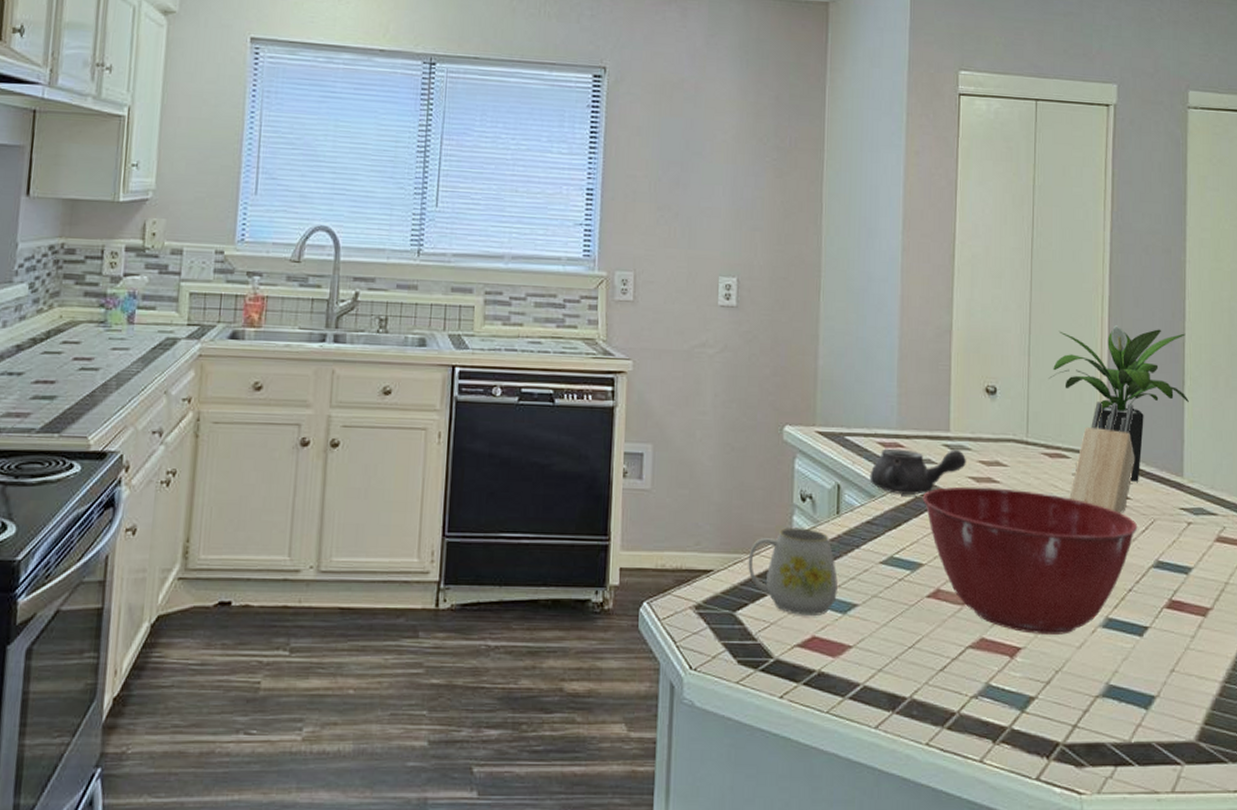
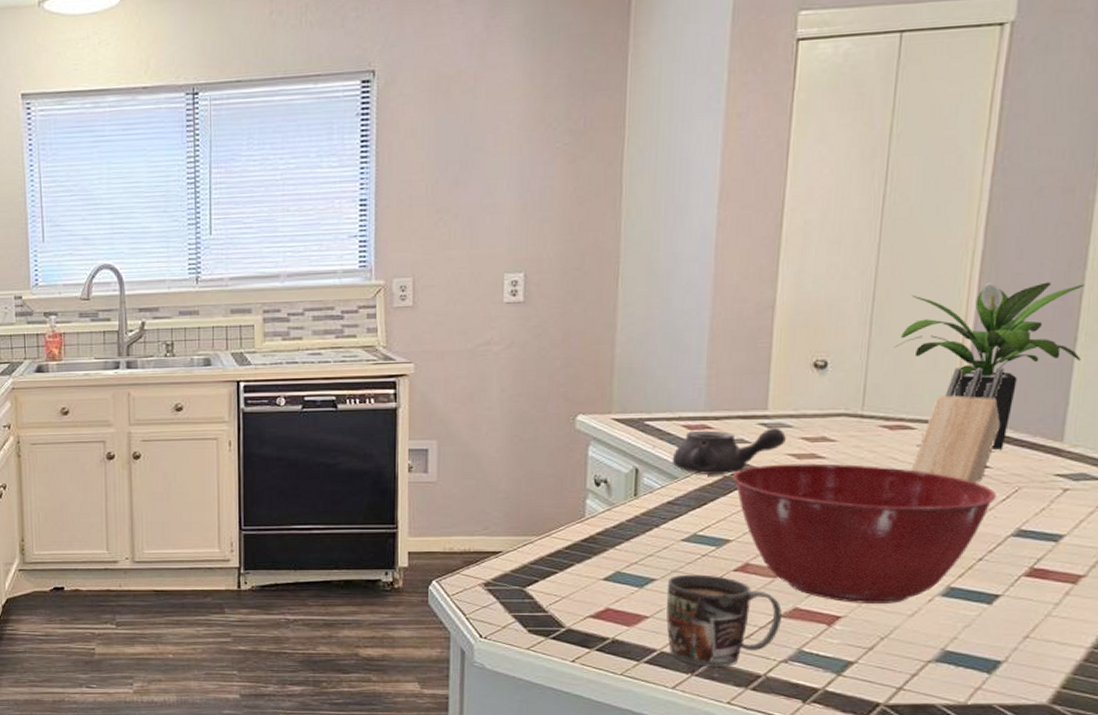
mug: present [748,527,838,616] -> none [538,510,634,590]
mug: none [867,600,970,703] -> present [666,574,782,667]

